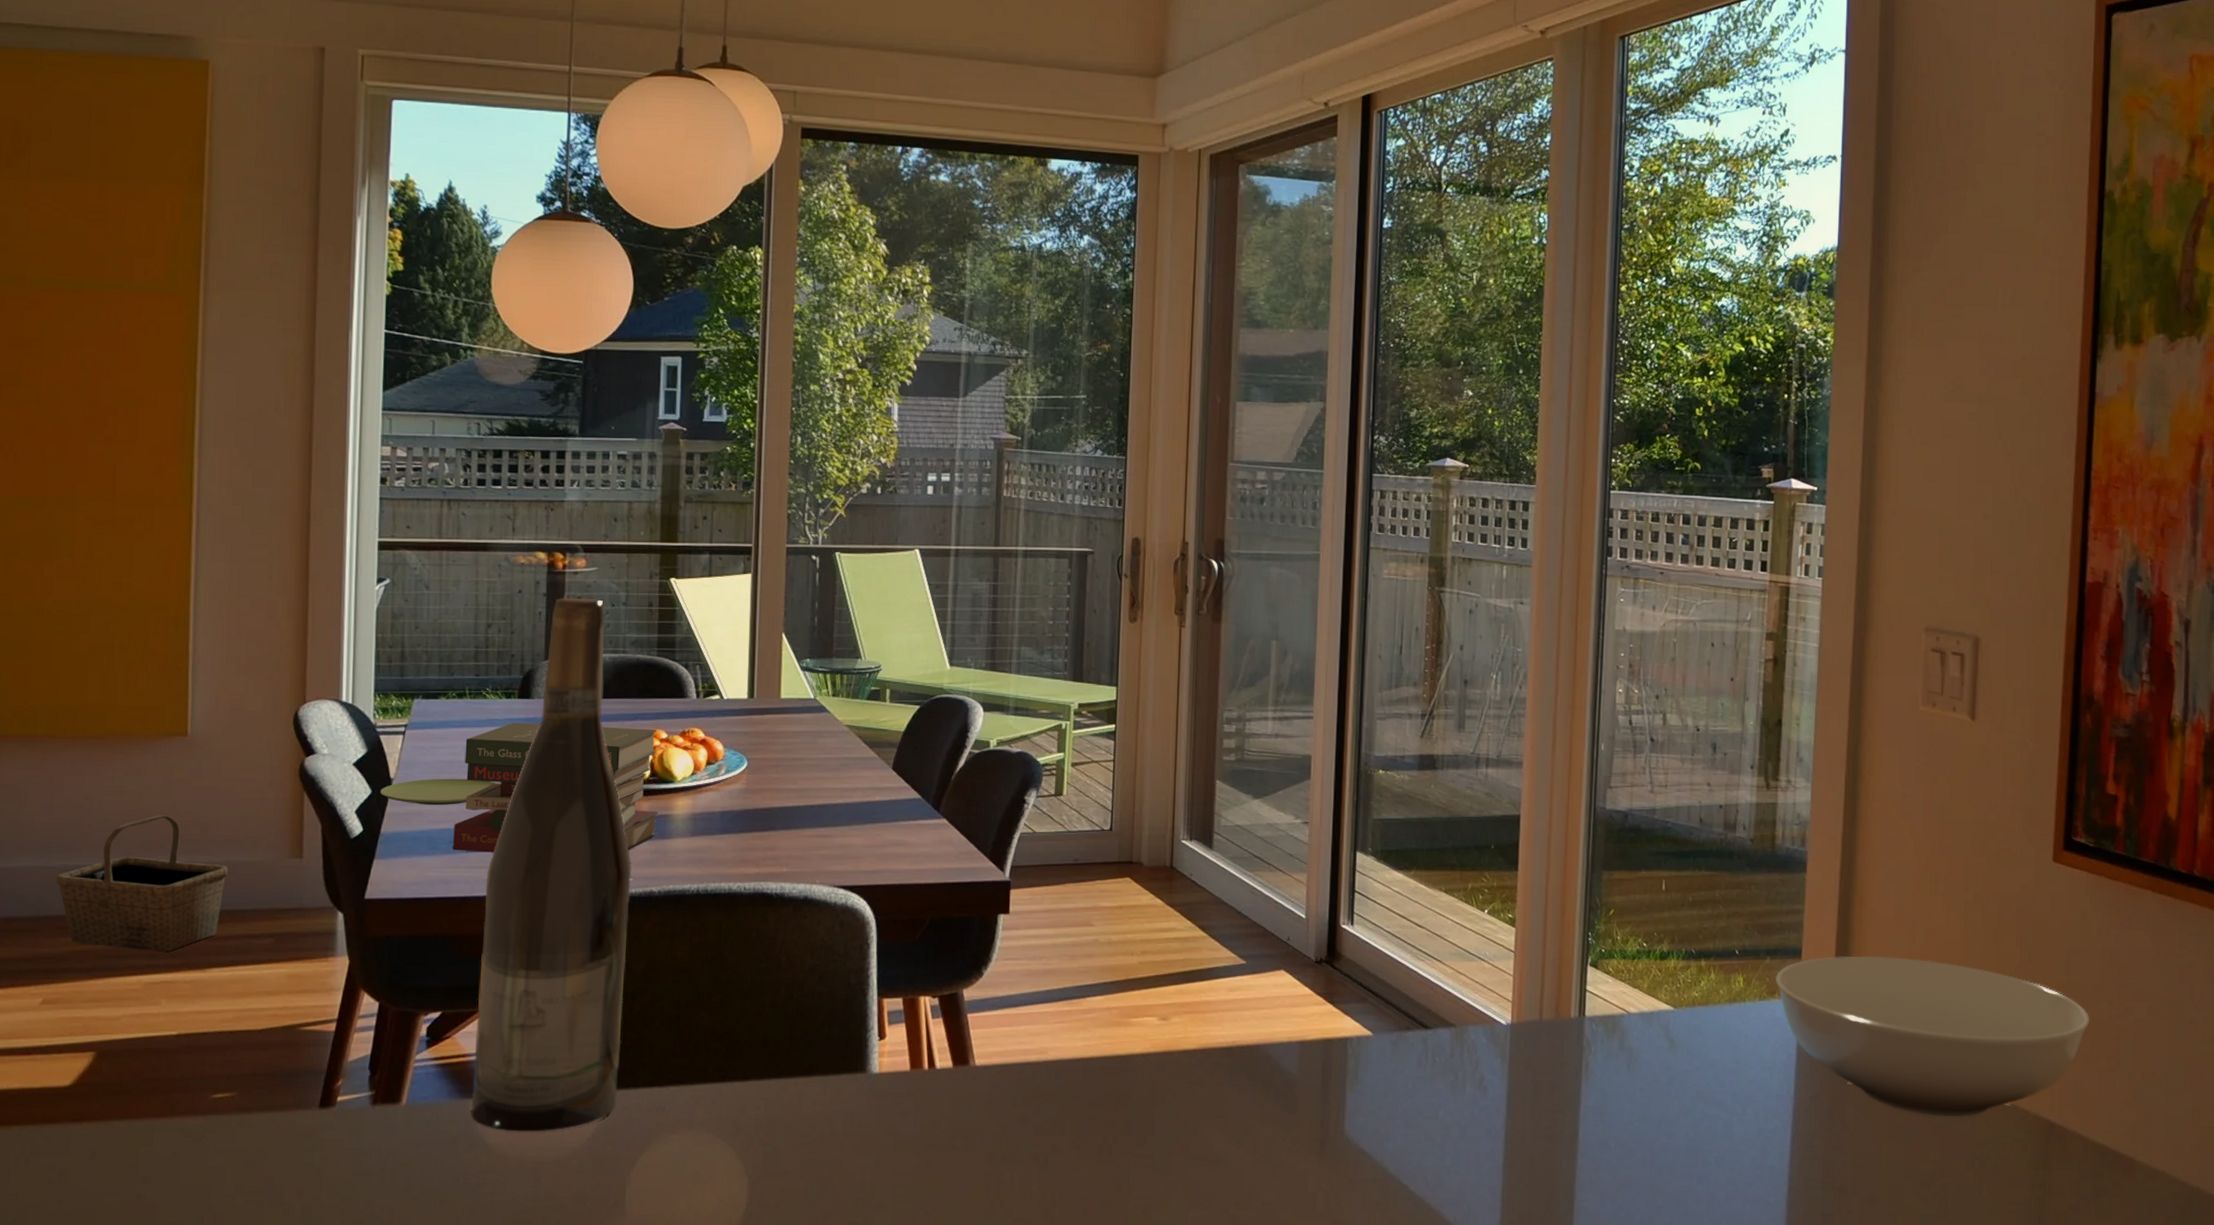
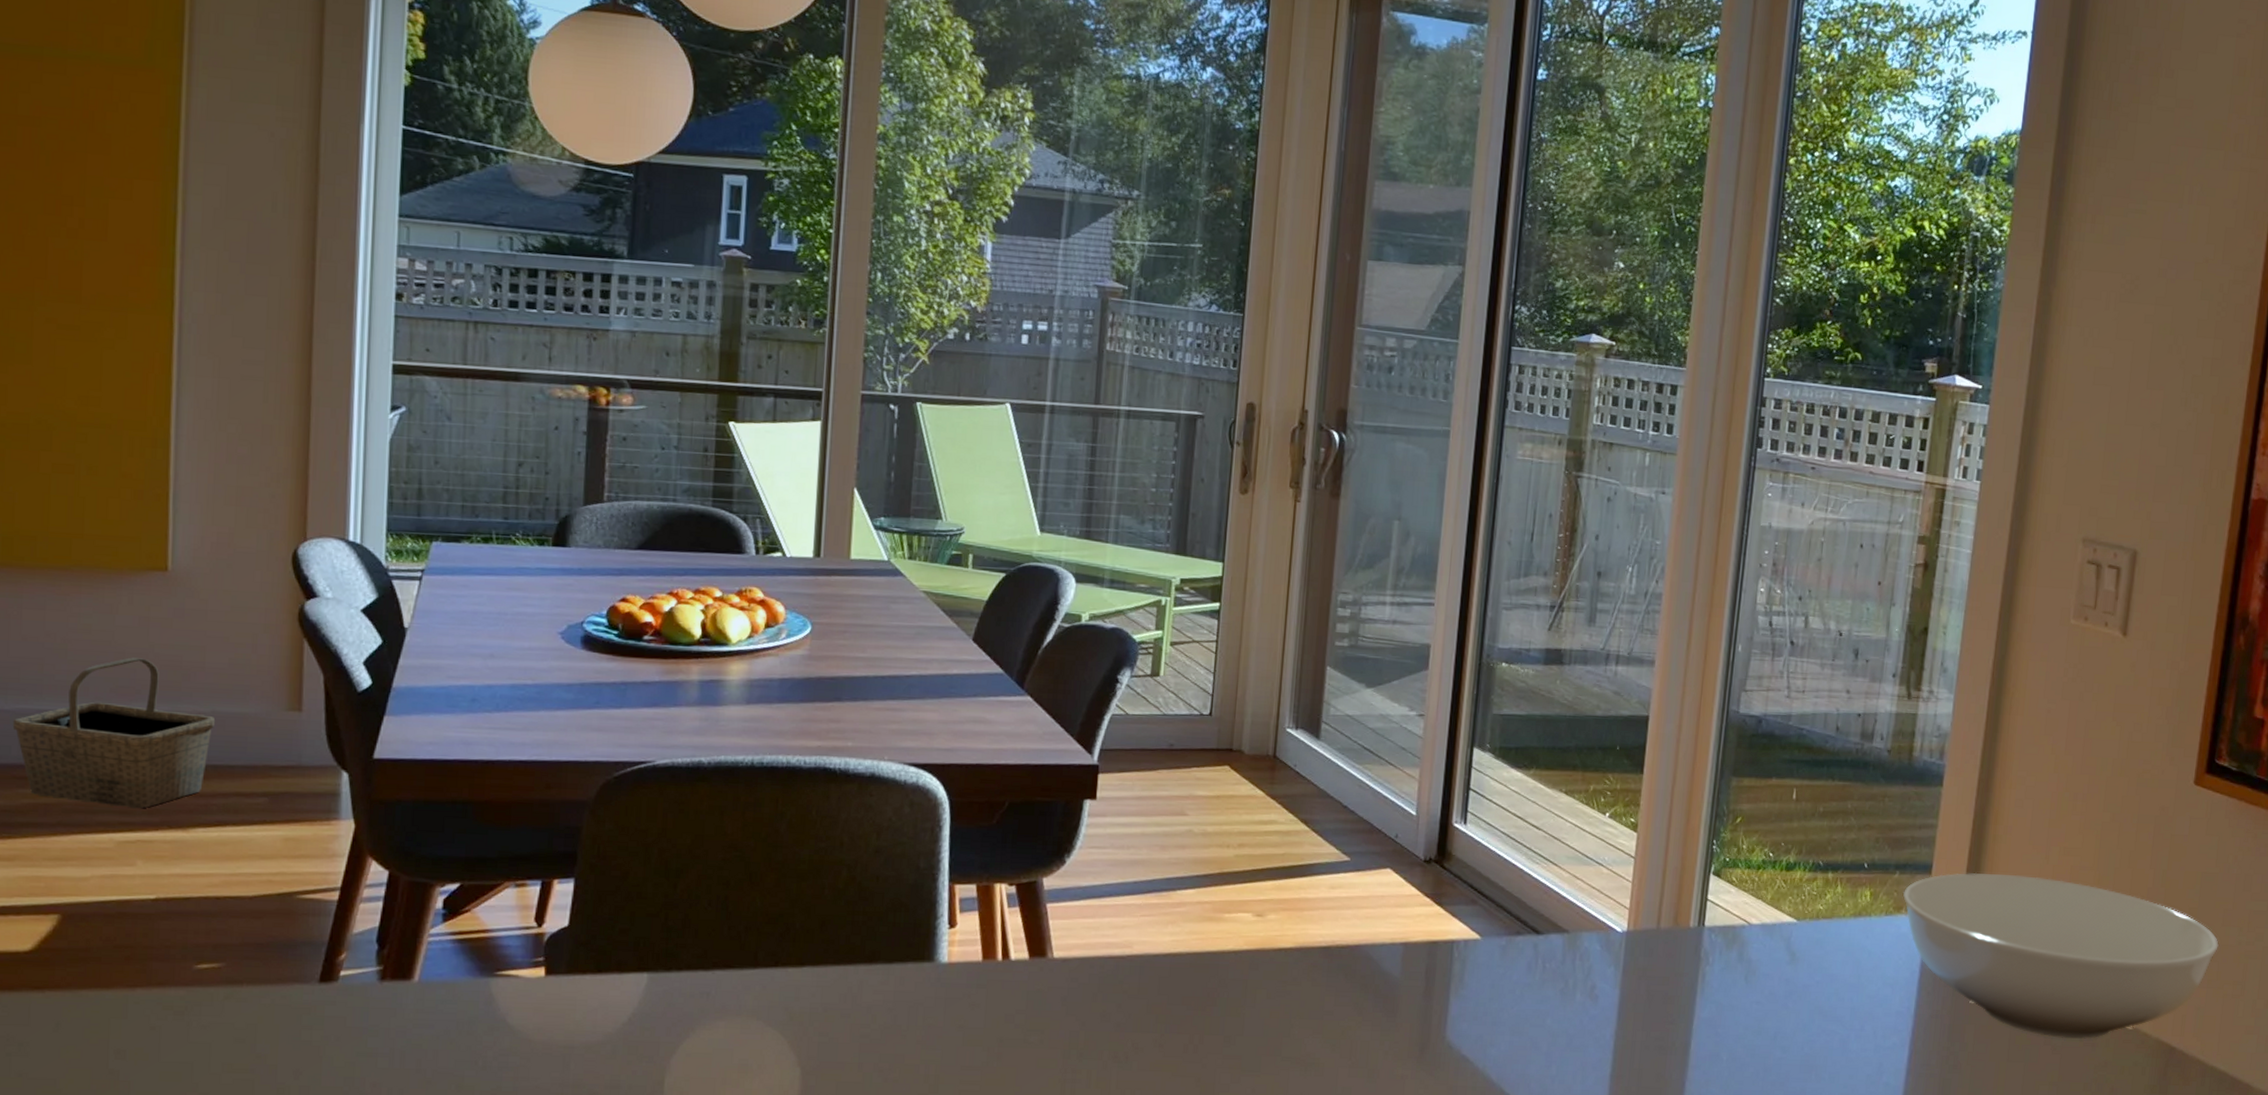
plate: present [380,778,496,805] -> none [393,630,526,660]
books: present [452,722,658,853] -> none [474,572,711,717]
wine bottle: present [471,598,632,1132] -> none [492,438,679,1015]

